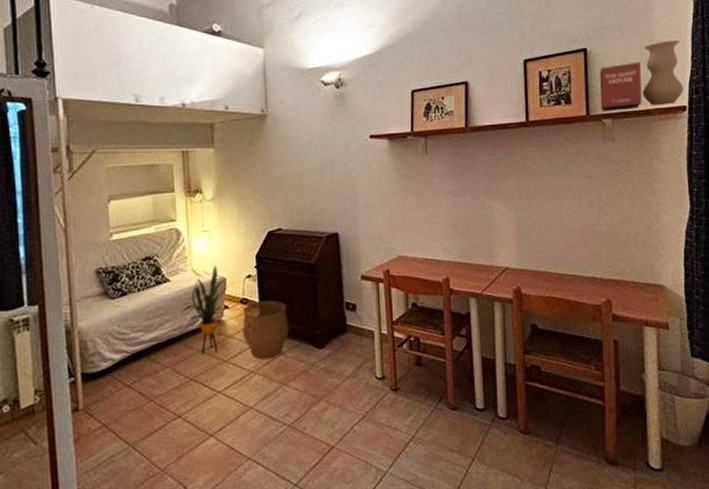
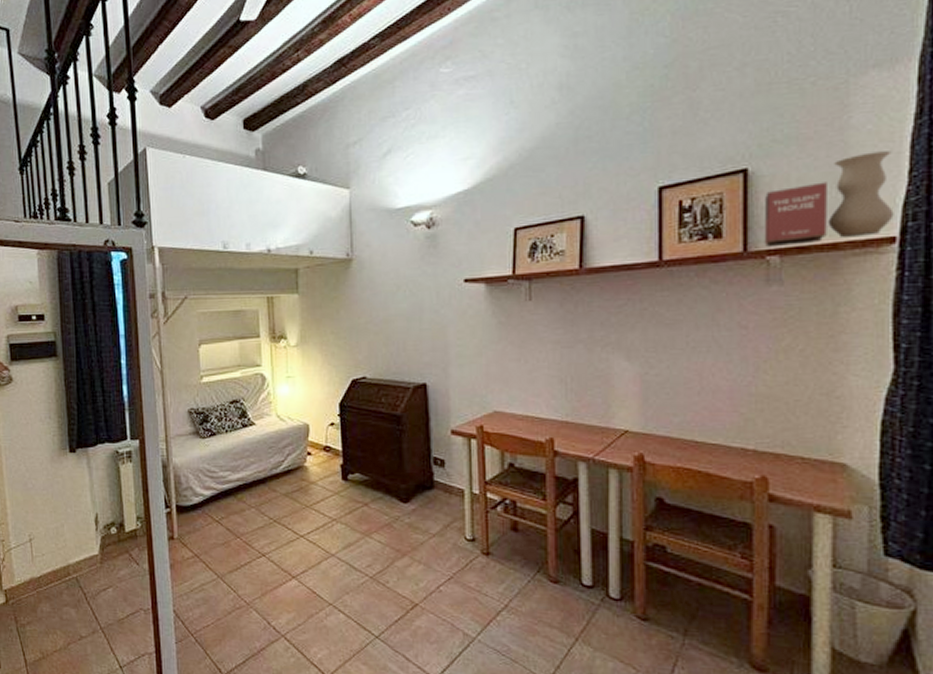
house plant: present [181,265,236,355] -> none [266,411,319,499]
basket: present [242,300,290,360] -> none [324,450,373,509]

